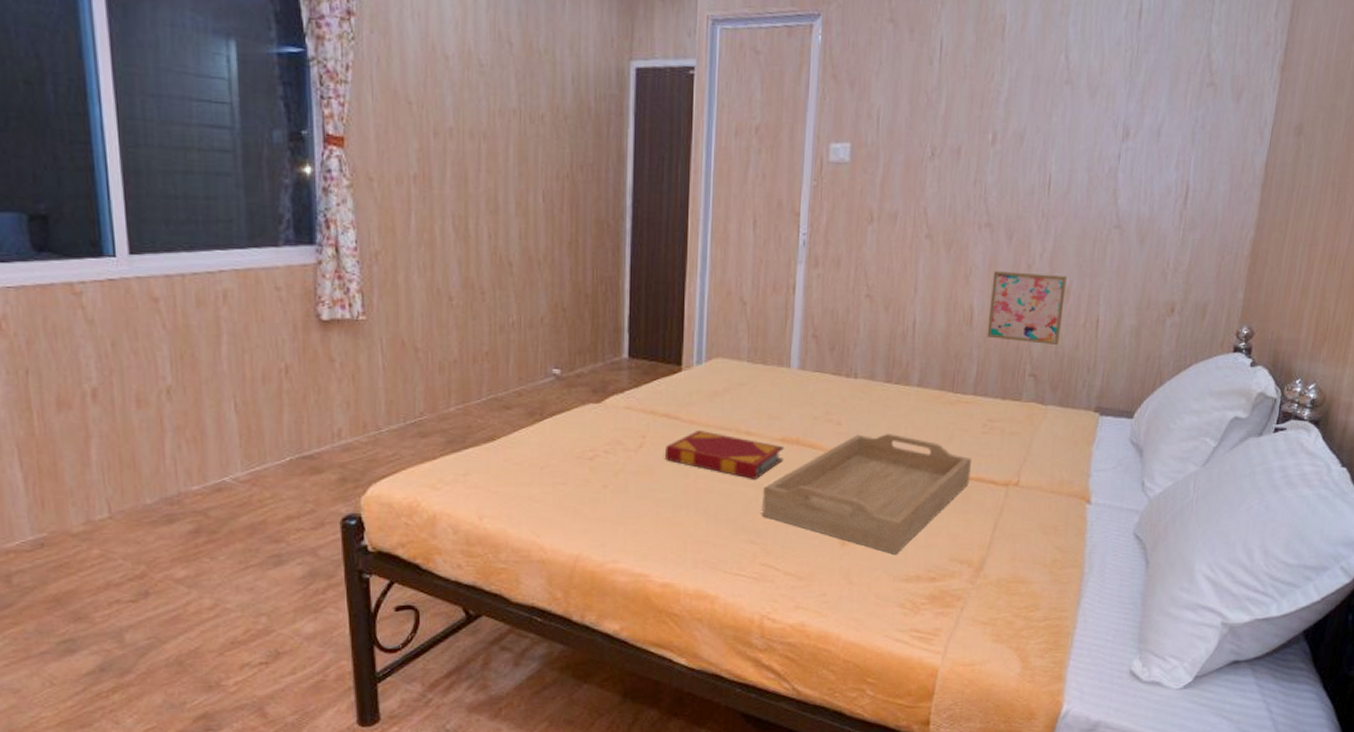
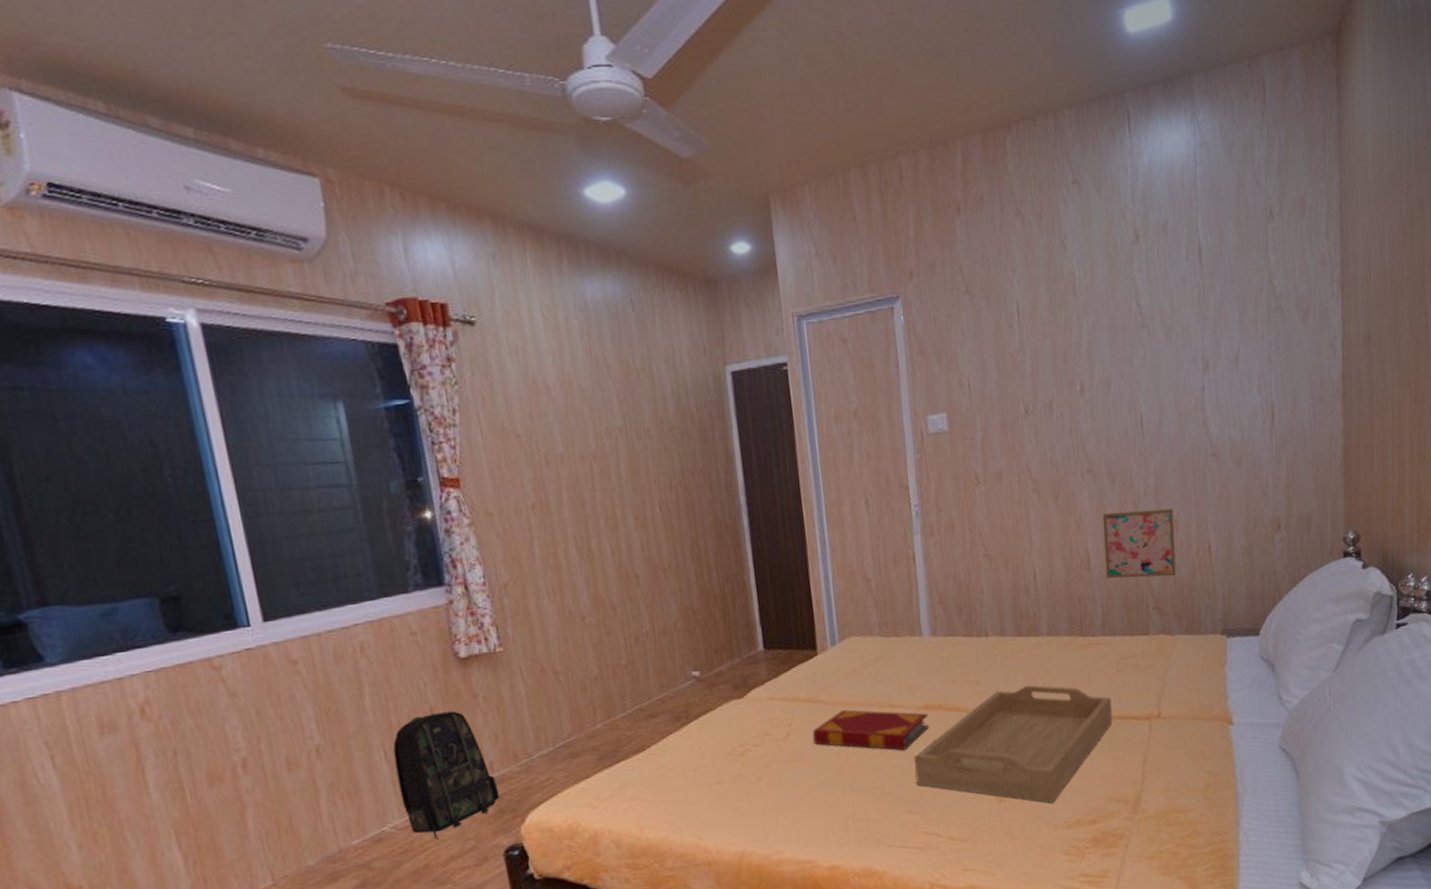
backpack: none [243,372,344,497] -> present [393,711,500,839]

